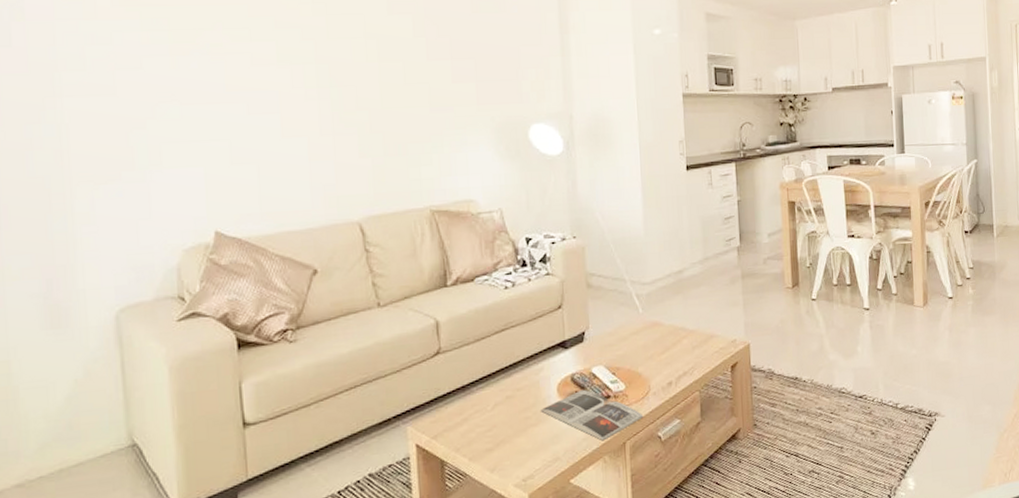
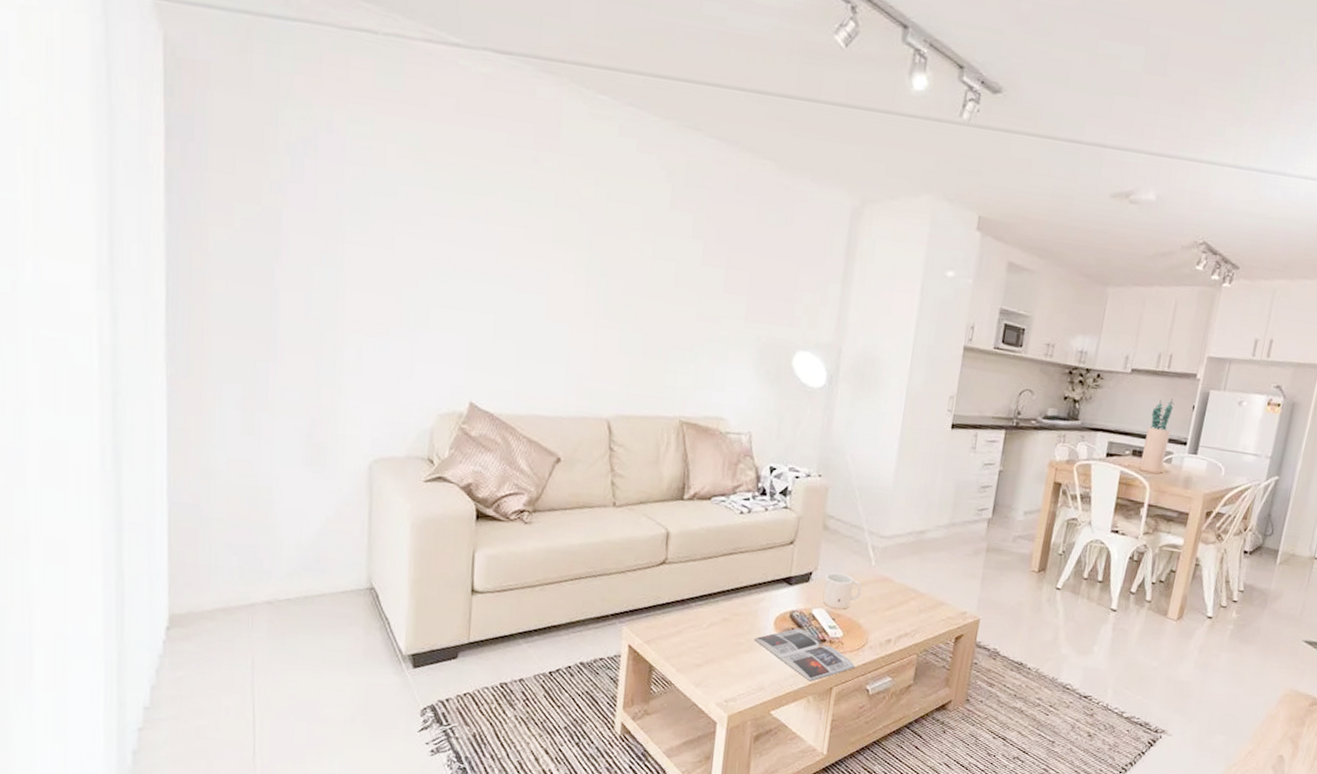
mug: none [597,326,636,364] -> present [822,572,862,610]
vase: none [857,108,879,178] -> present [1139,398,1174,475]

